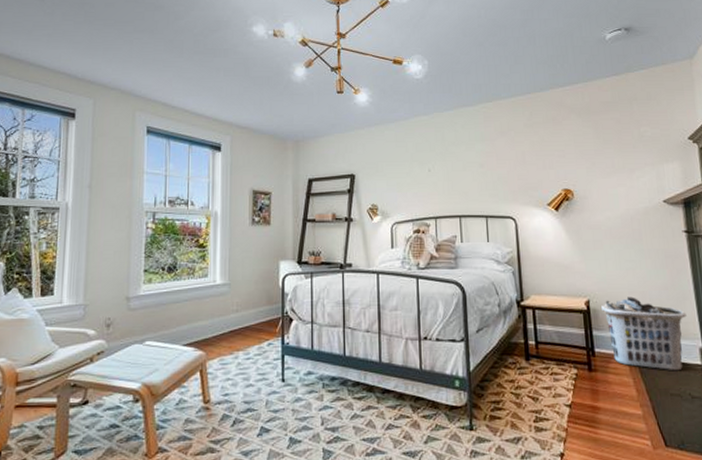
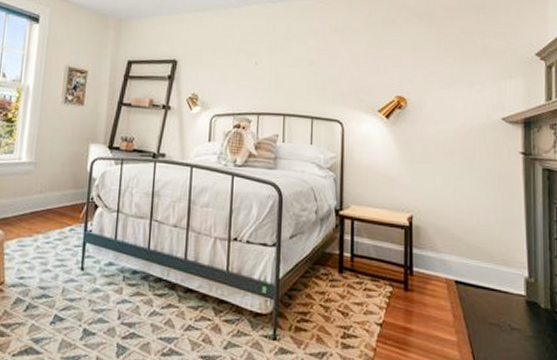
clothes hamper: present [601,296,687,371] -> none [425,216,515,300]

